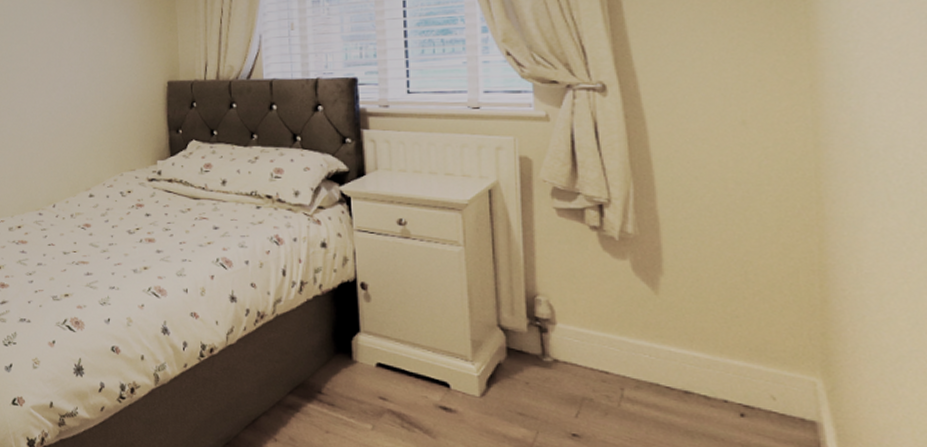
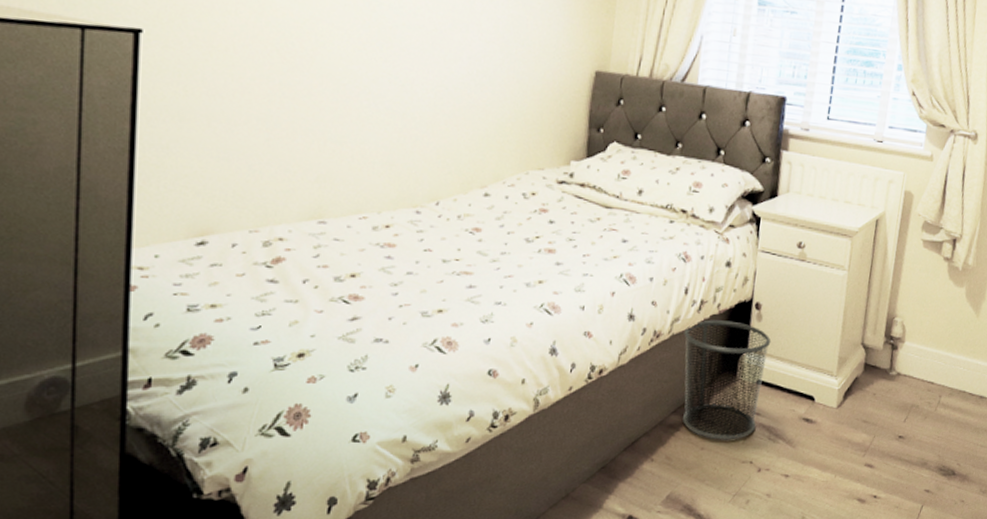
waste bin: none [288,300,386,426] -> present [683,320,772,440]

